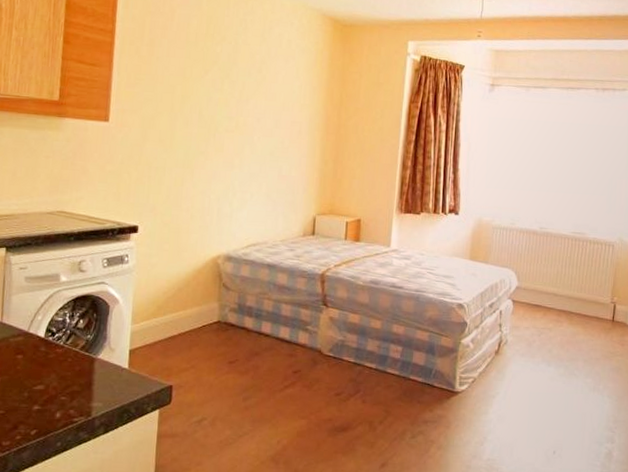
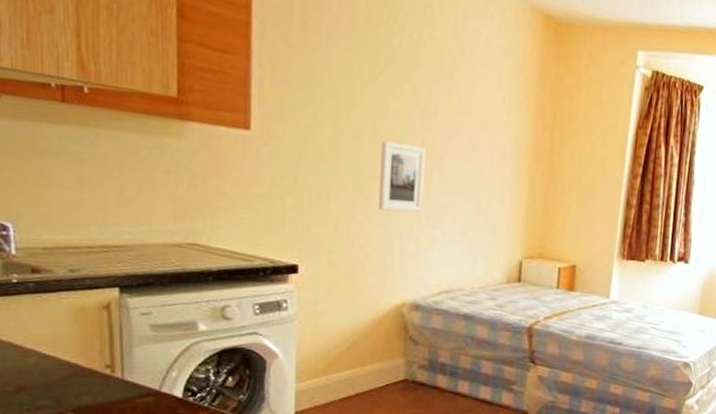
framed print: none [202,124,239,180] -> present [378,140,426,212]

